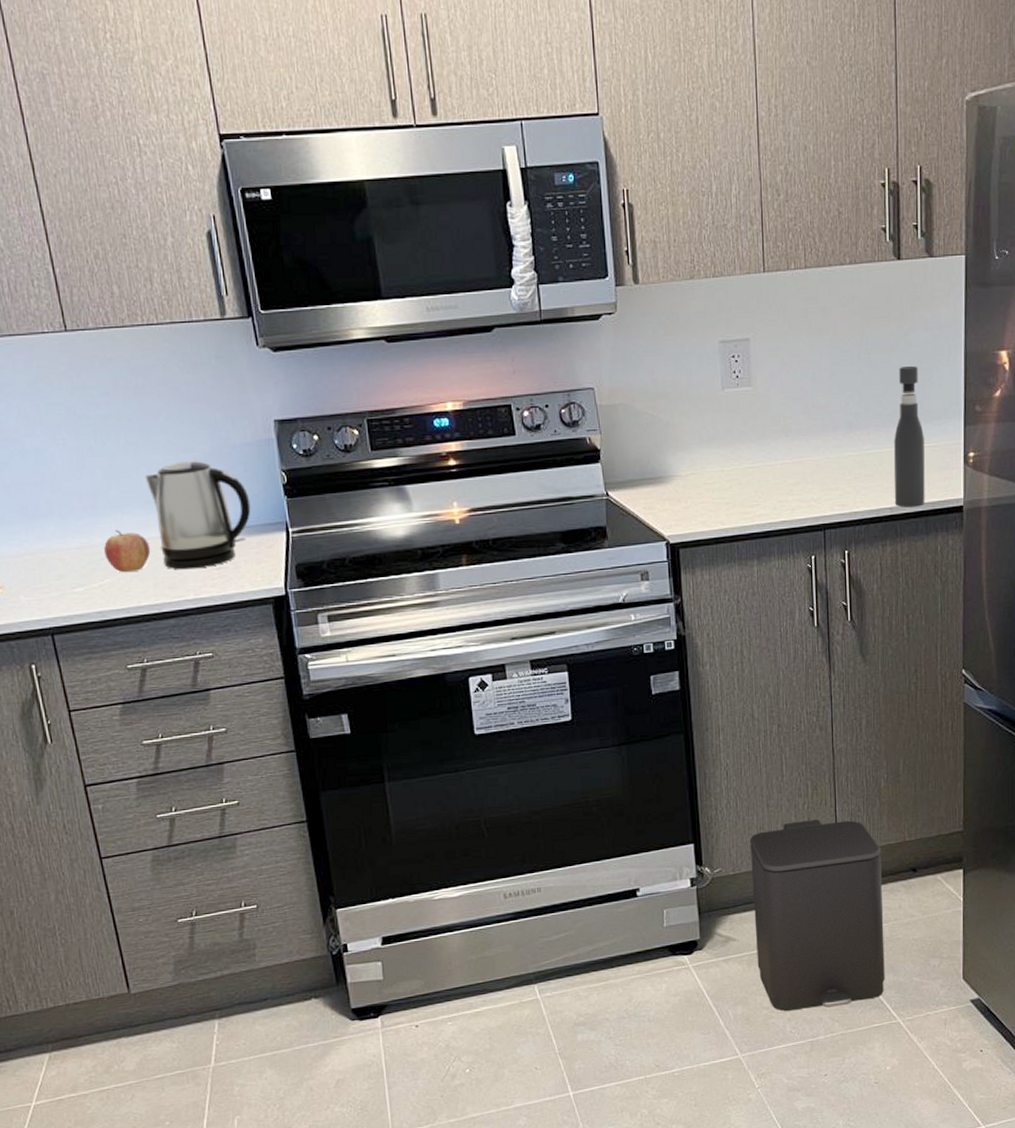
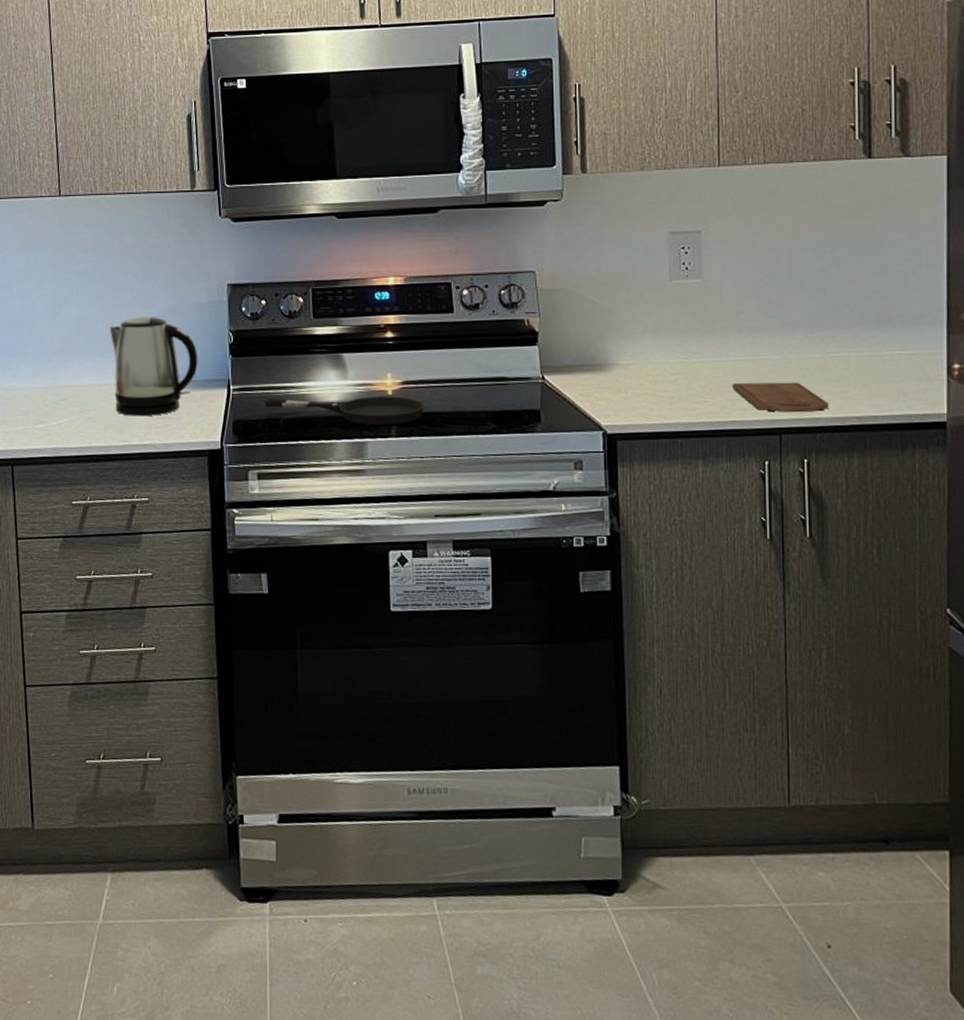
fruit: present [104,529,151,573] -> none [66,374,106,415]
frying pan: none [326,524,494,556] -> present [264,396,425,425]
pedal bin: present [749,819,885,1011] -> none [684,759,848,996]
cutting board: none [781,480,866,510] -> present [731,382,829,413]
pepper grinder: present [893,365,925,508] -> none [862,267,900,419]

